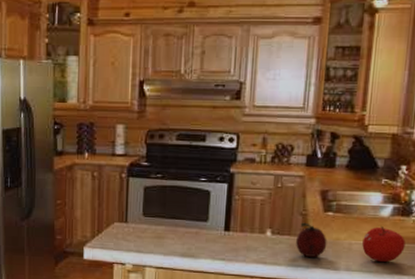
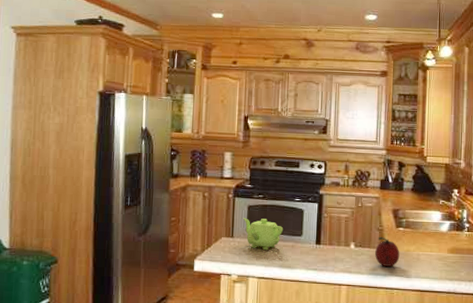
teapot: none [138,201,186,238] -> present [242,218,284,251]
fruit: present [362,225,406,263] -> none [428,239,461,271]

